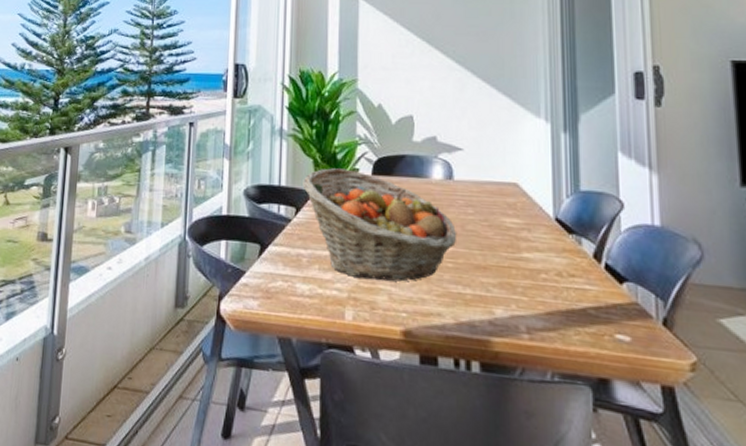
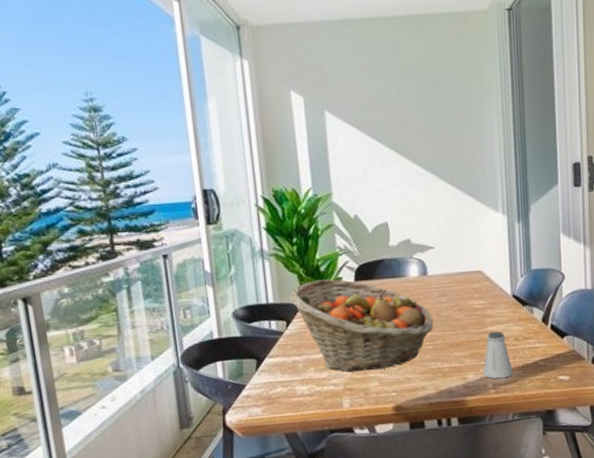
saltshaker: none [515,260,553,323] -> present [483,331,513,379]

